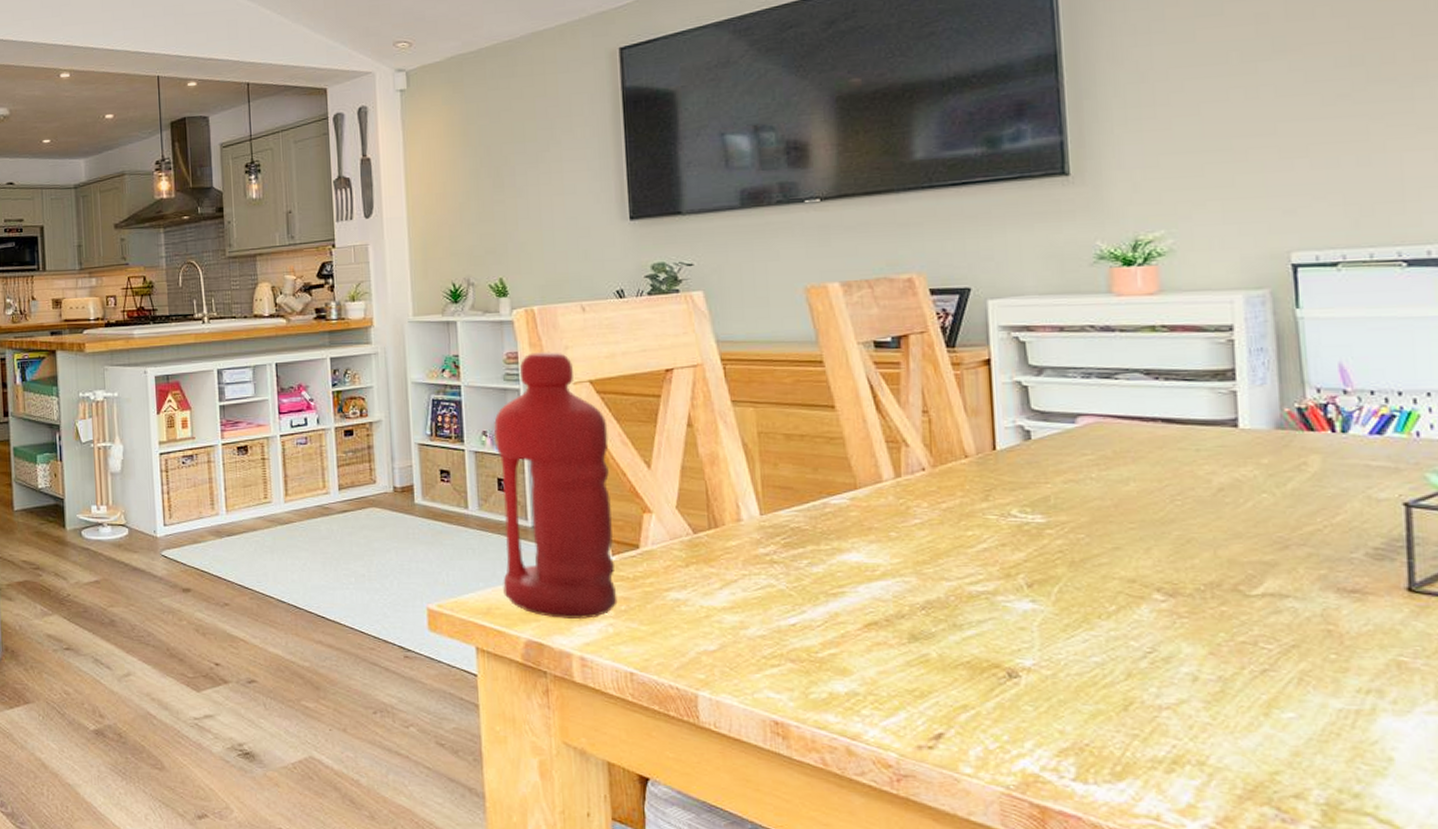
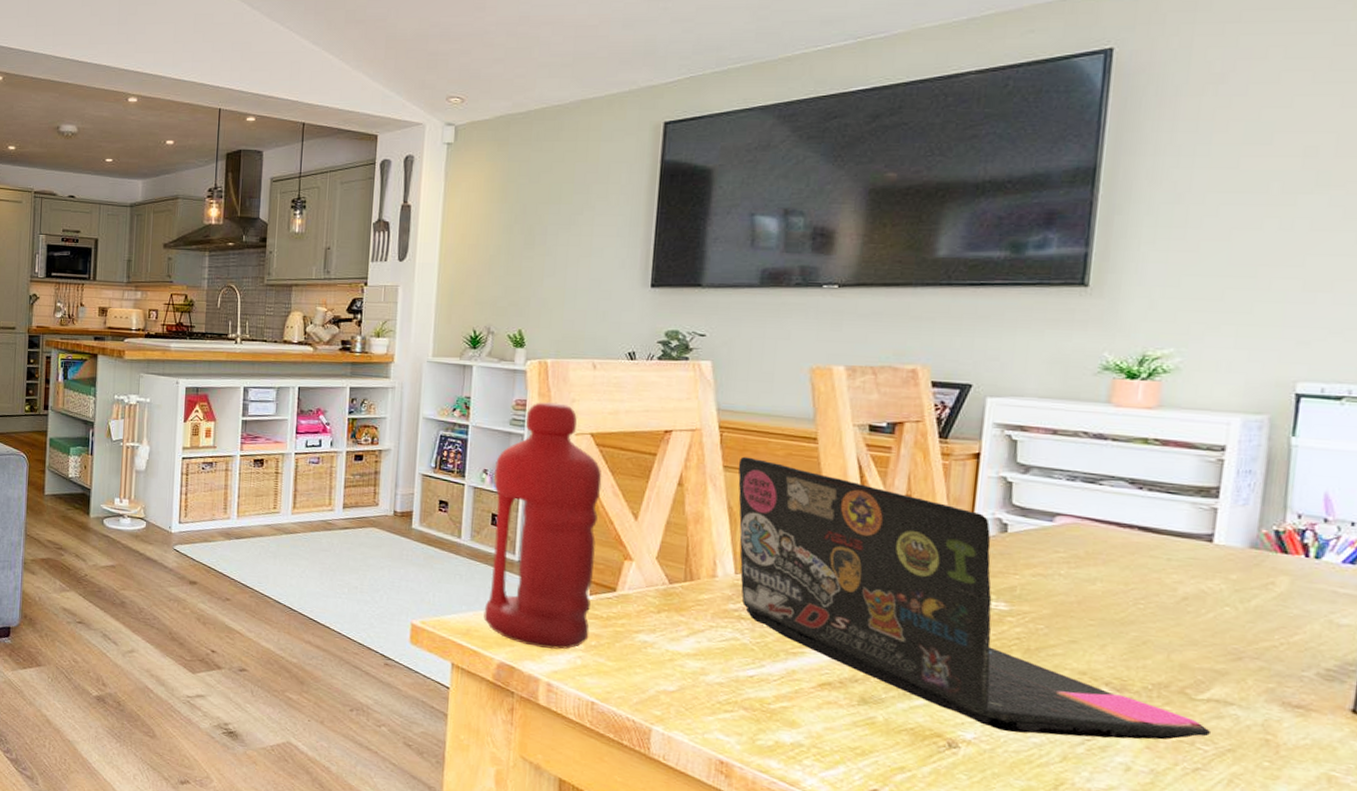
laptop: none [746,388,1273,653] -> present [738,456,1212,740]

